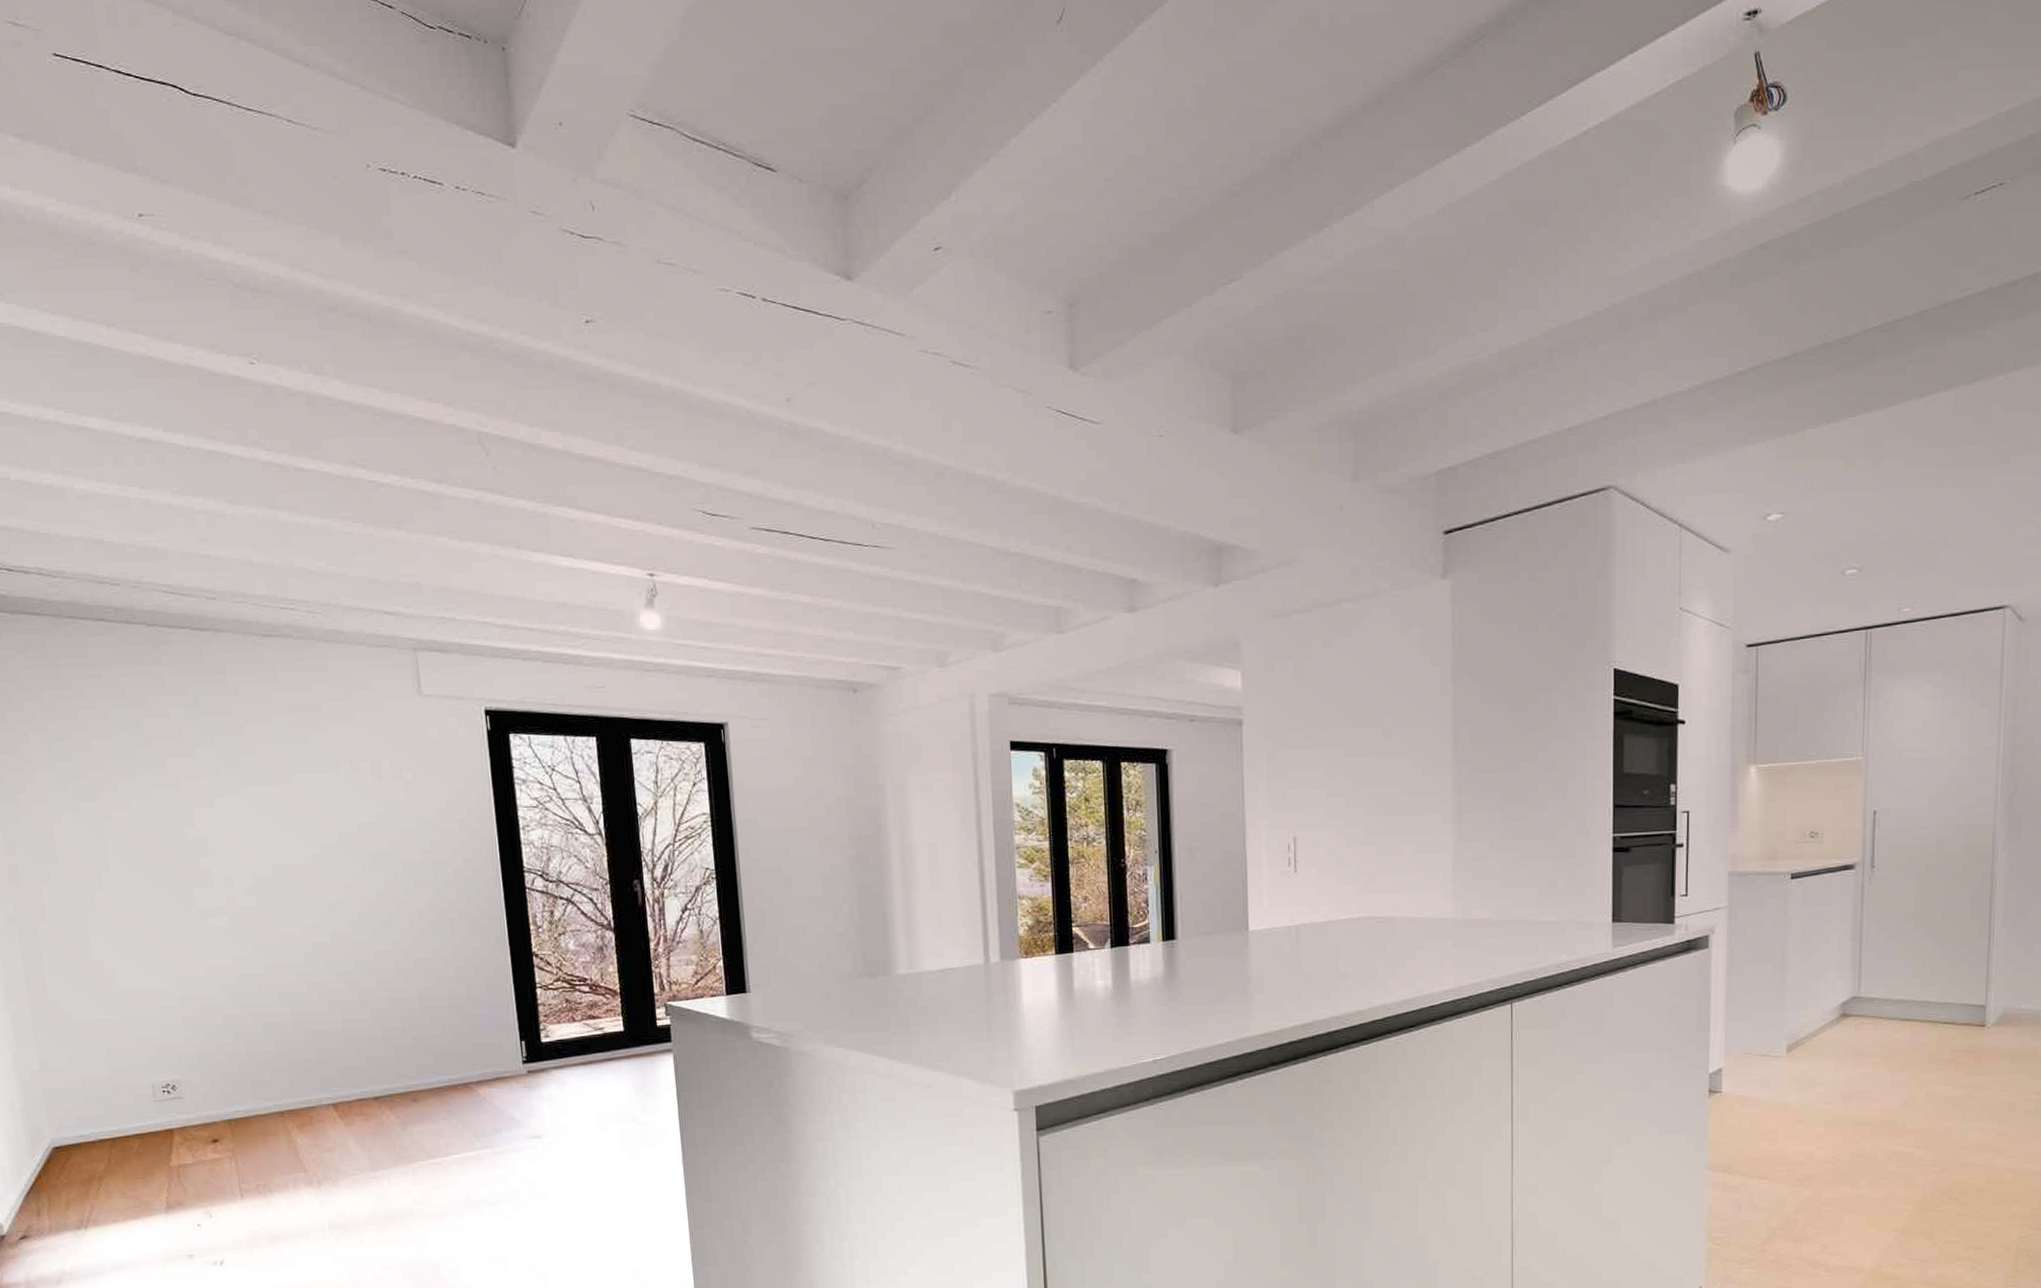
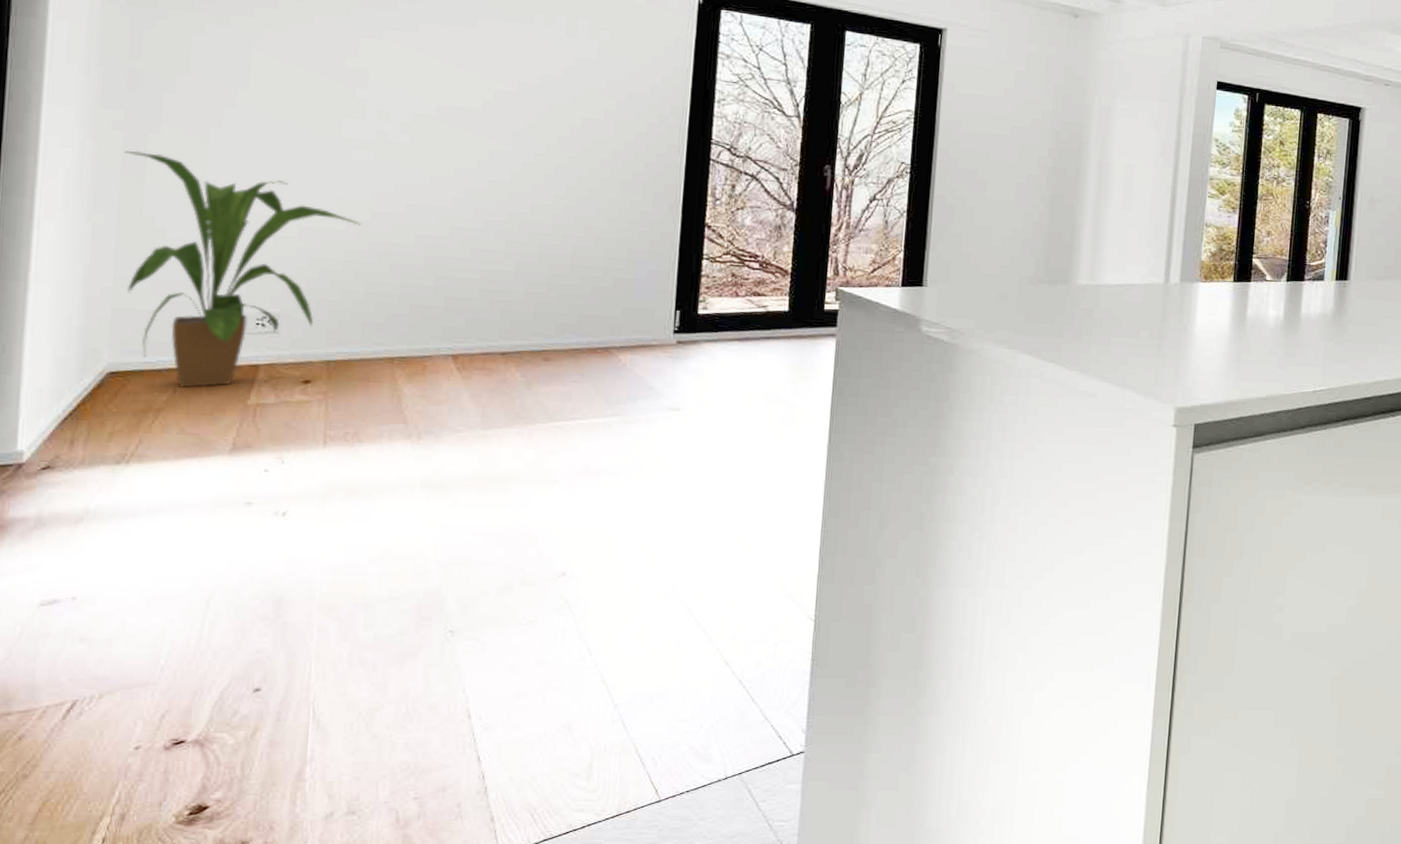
house plant: none [21,941,231,1156] -> present [124,150,362,388]

